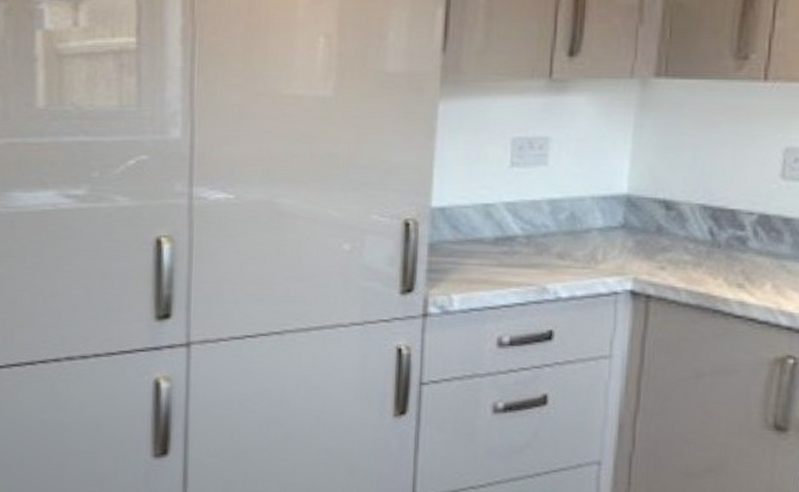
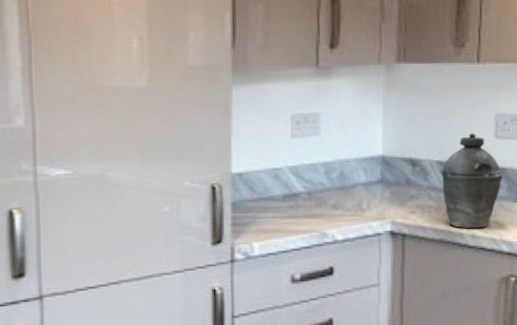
kettle: none [702,171,788,294] -> present [440,133,503,229]

